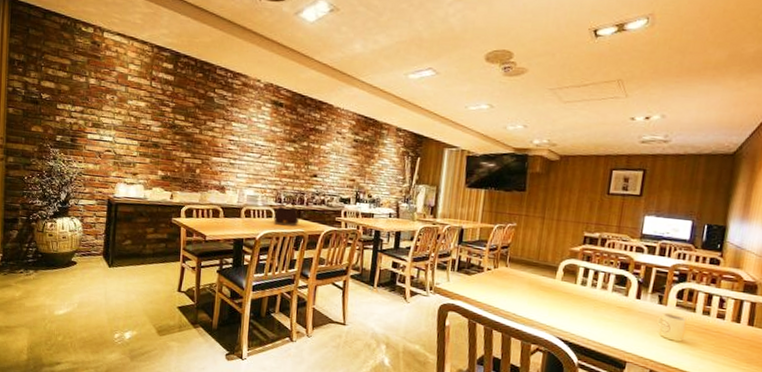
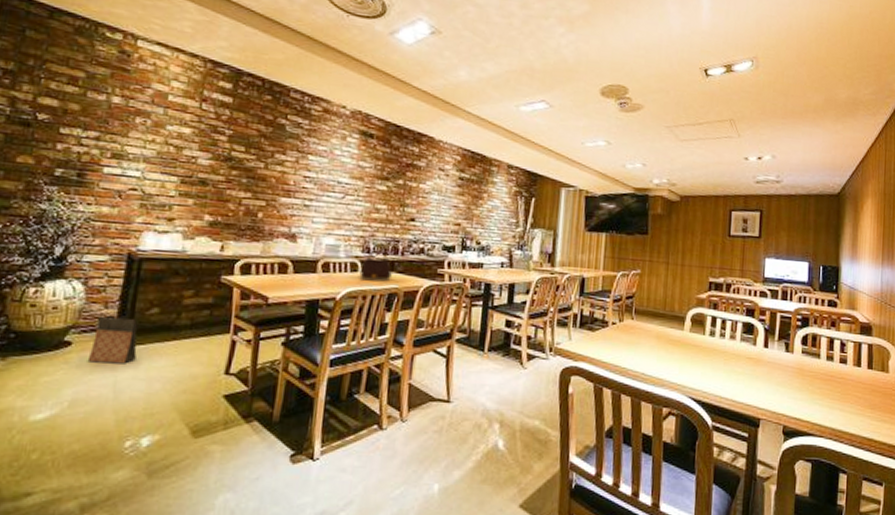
bag: none [87,244,118,280] -> present [87,315,138,364]
mug: present [657,313,687,342] -> none [786,361,814,392]

